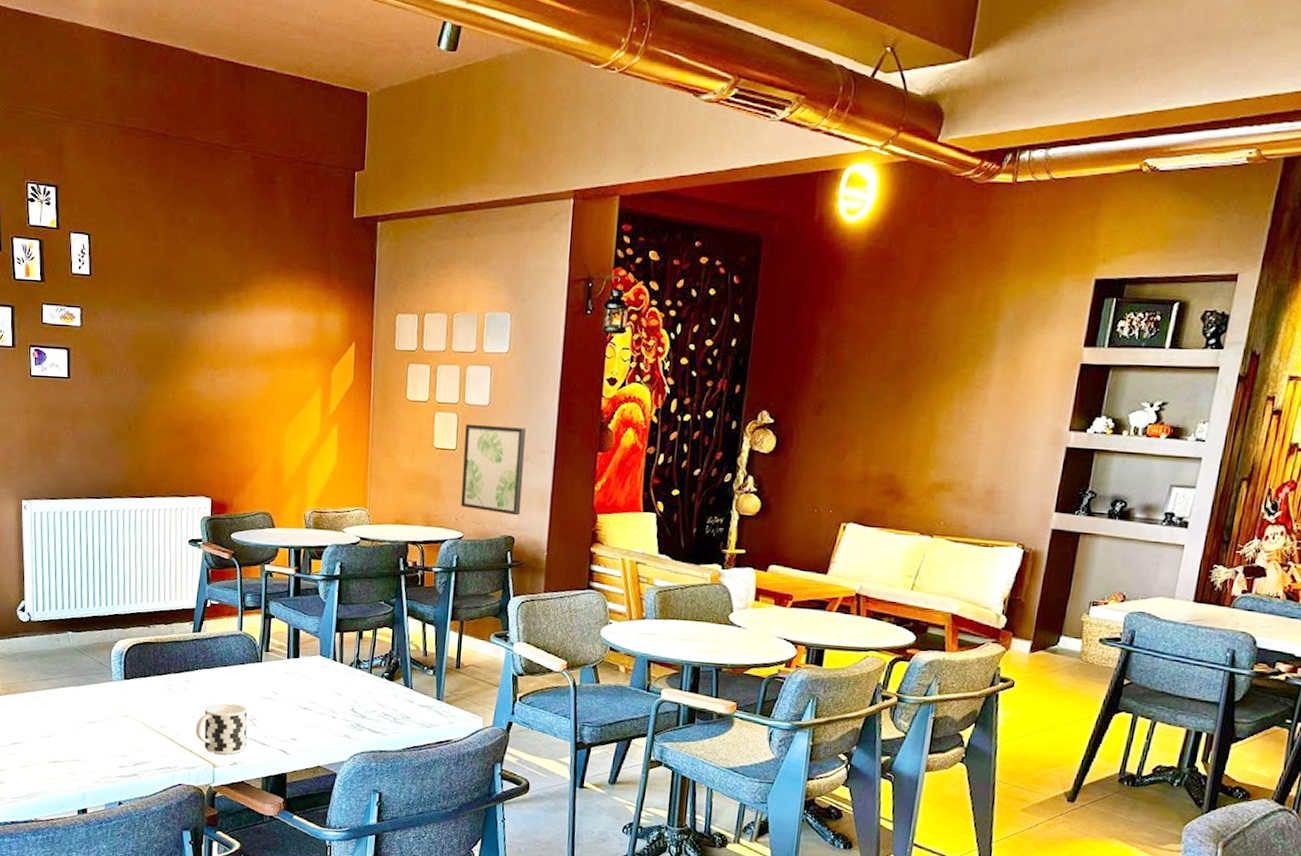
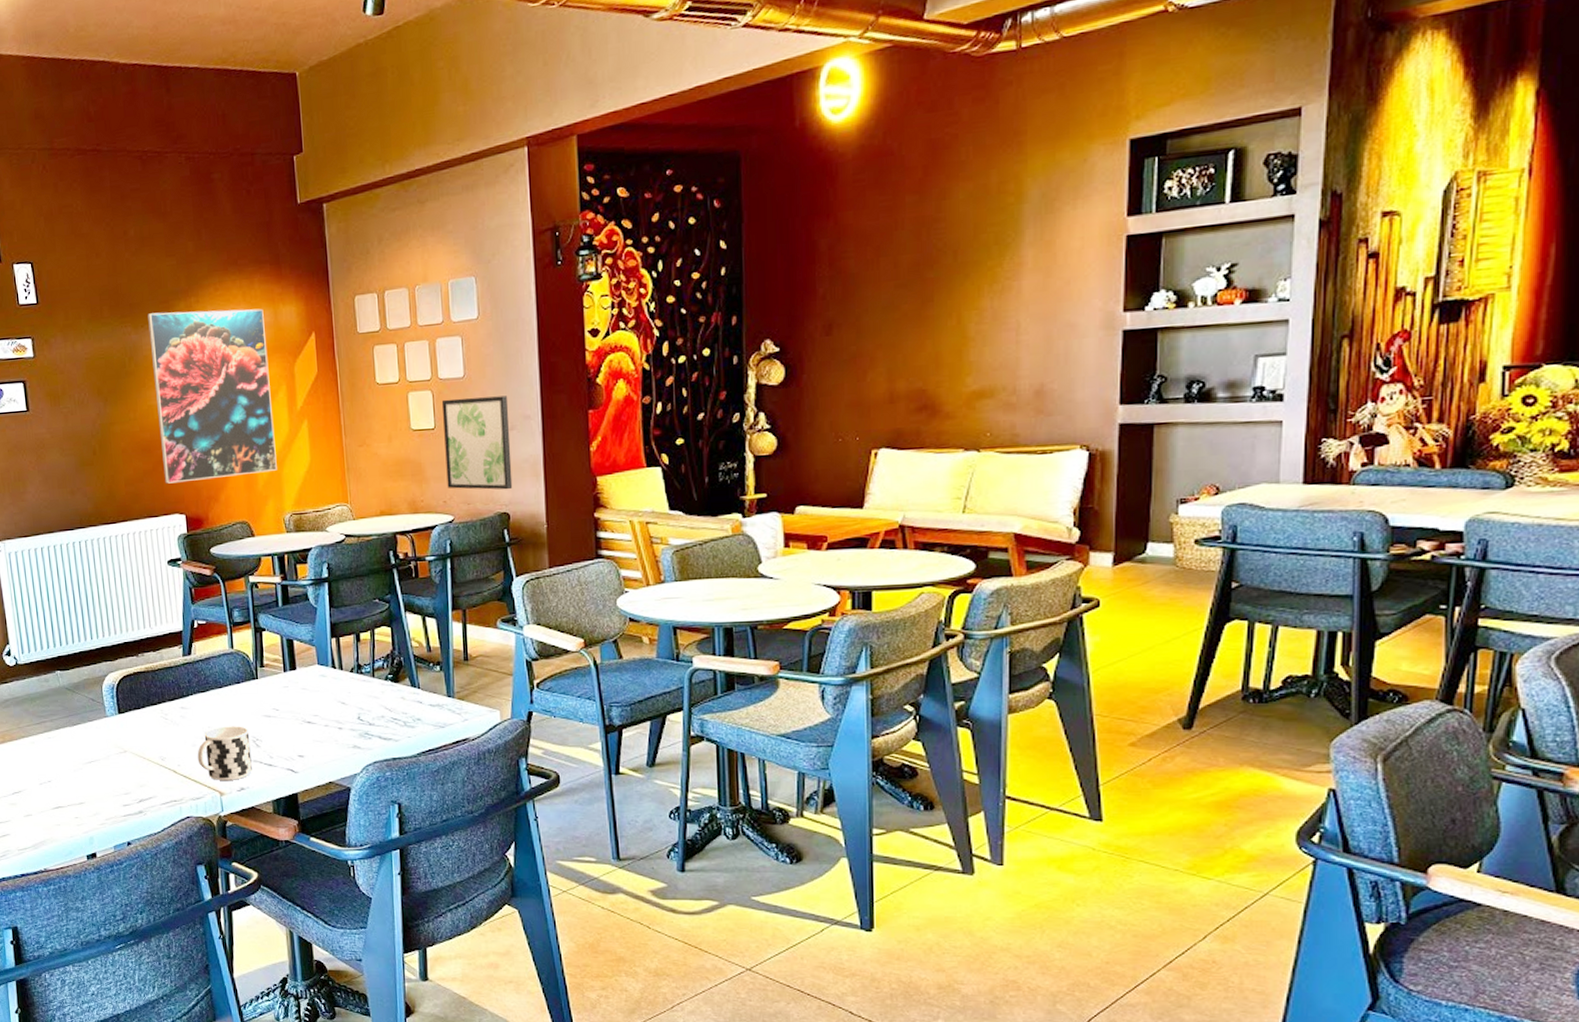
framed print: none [195,301,309,469] -> present [147,308,277,484]

